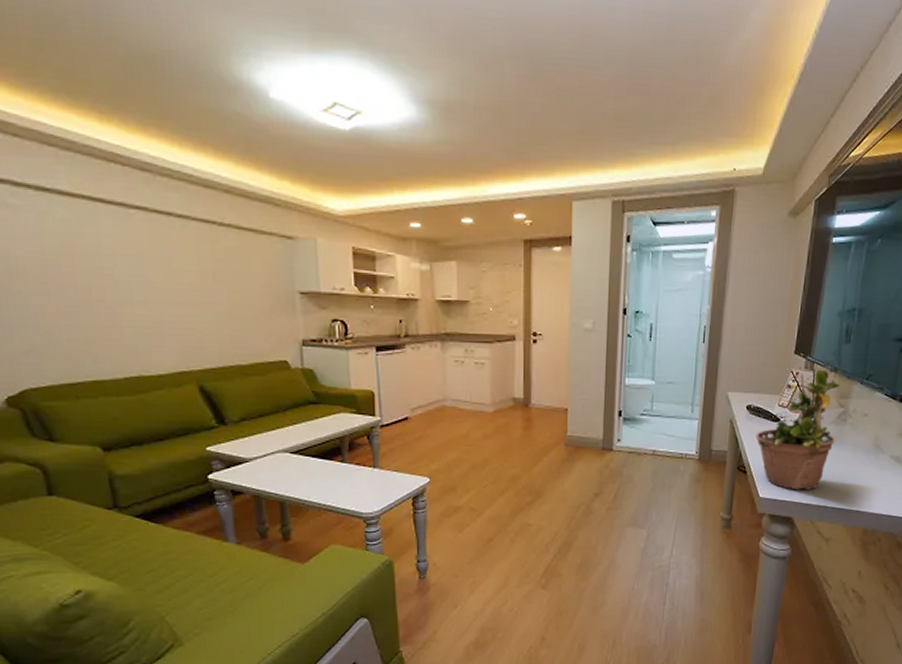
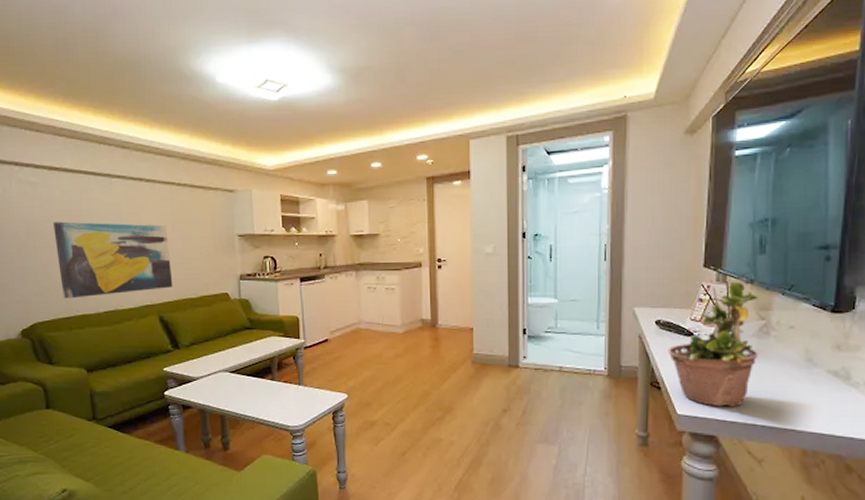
wall art: none [44,260,216,360] -> present [52,221,173,299]

